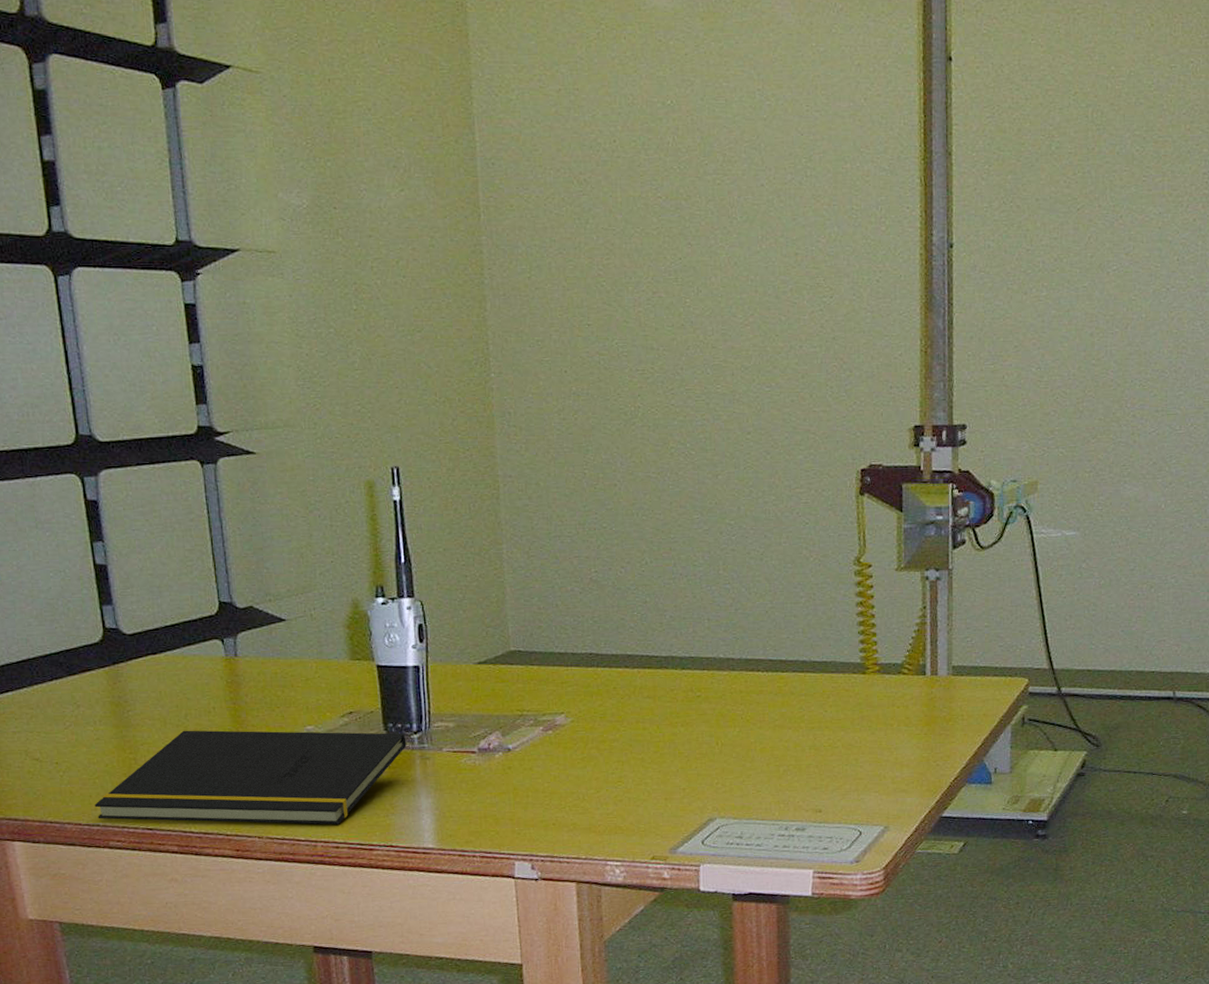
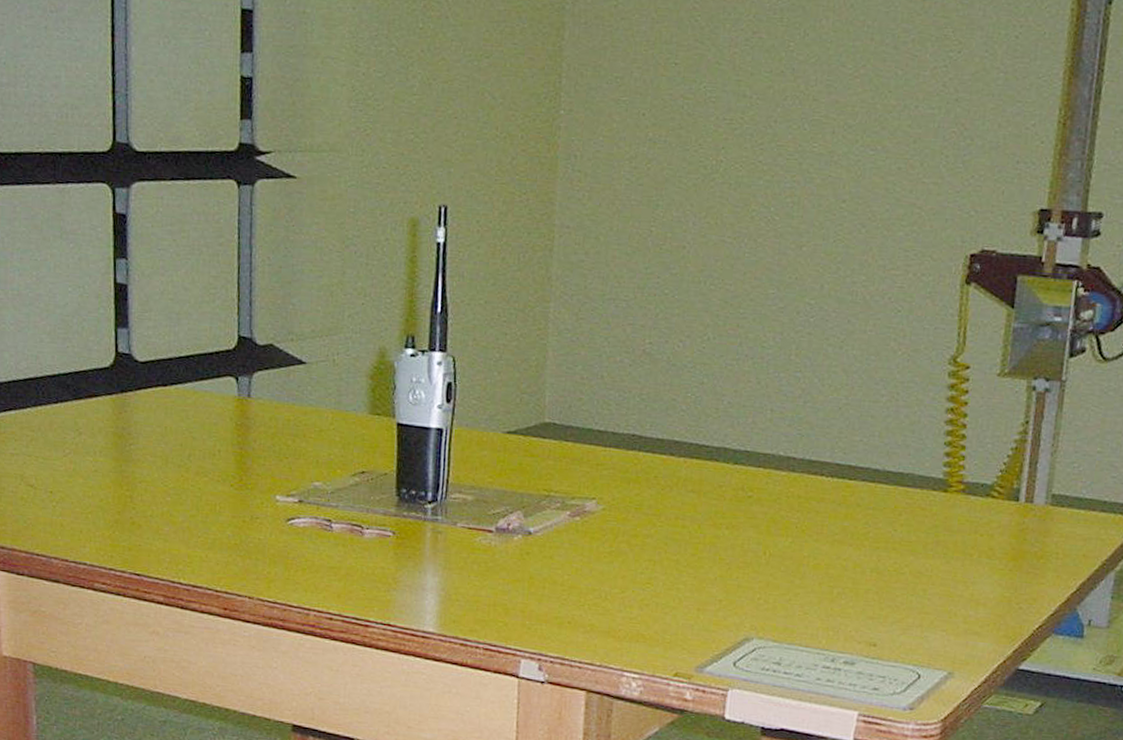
notepad: present [94,730,407,825] -> none [84,471,419,594]

